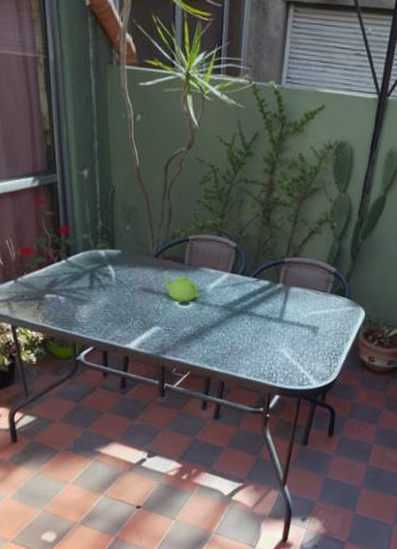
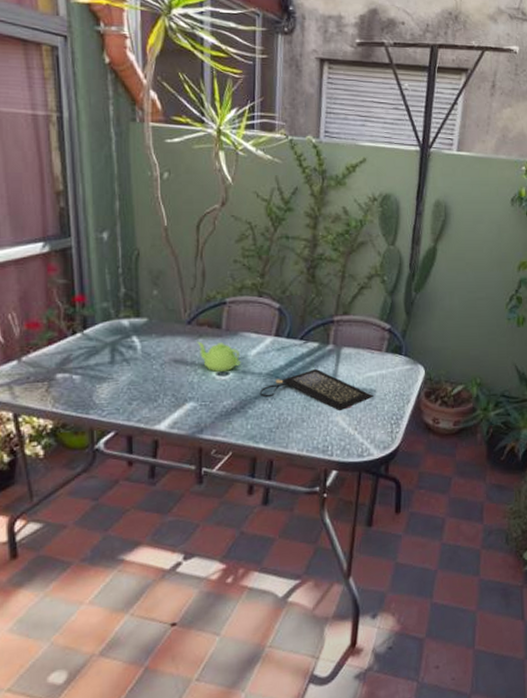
clutch bag: none [215,304,316,344] -> present [259,368,373,411]

